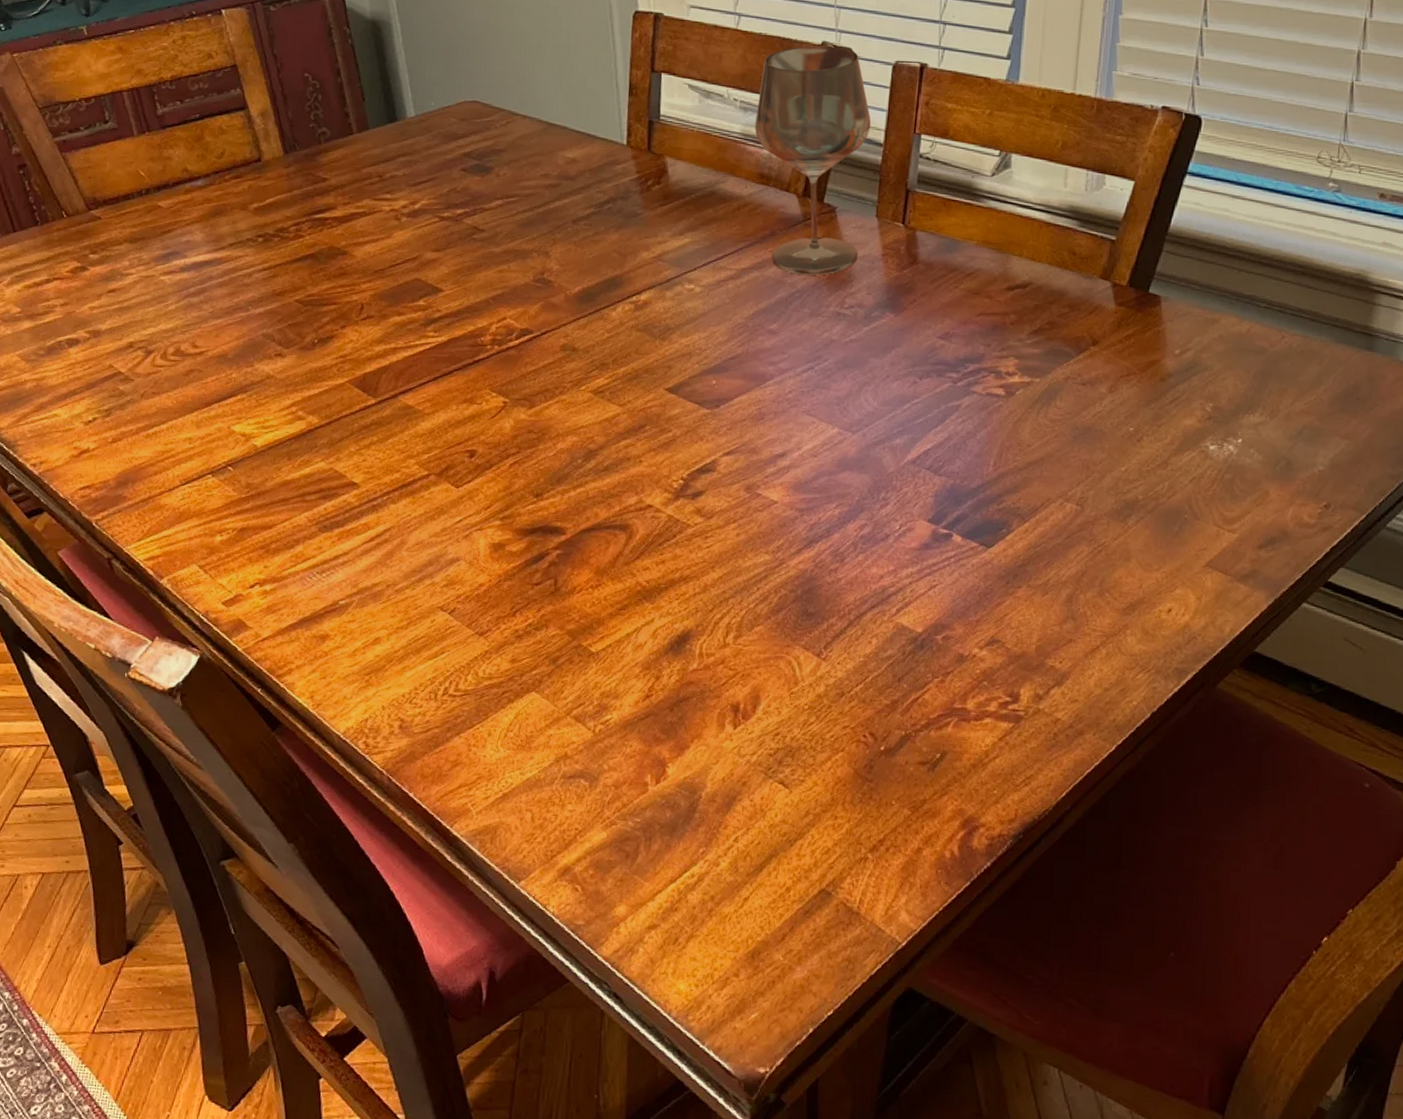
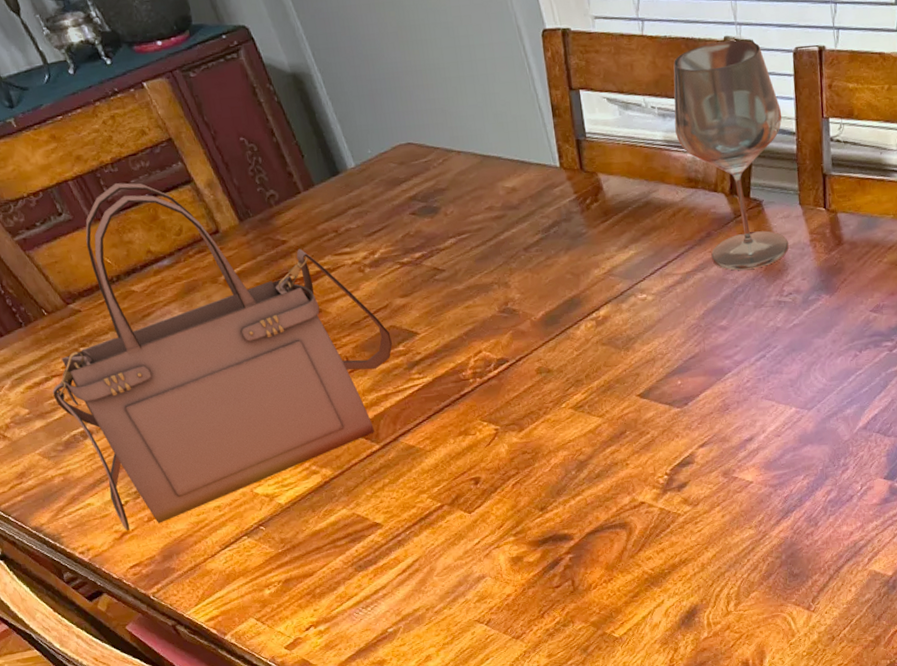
handbag: none [49,100,414,450] -> present [52,183,392,531]

